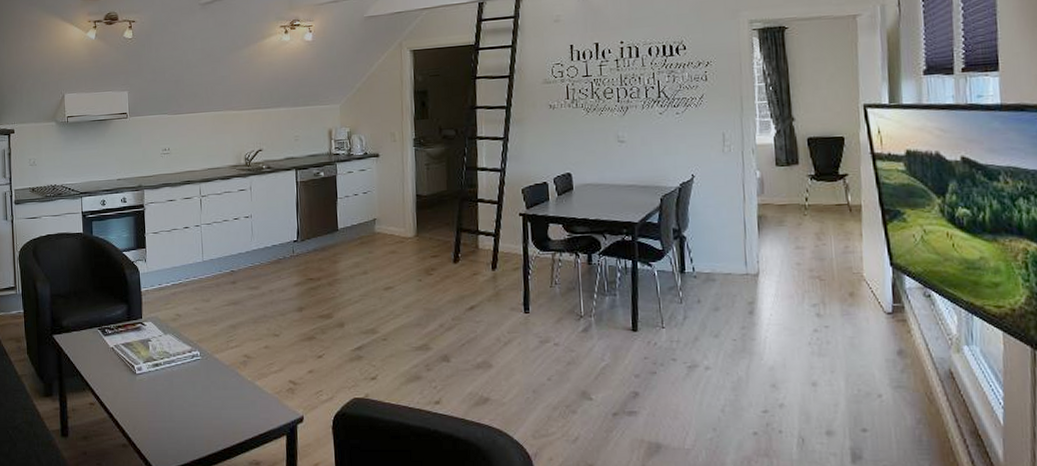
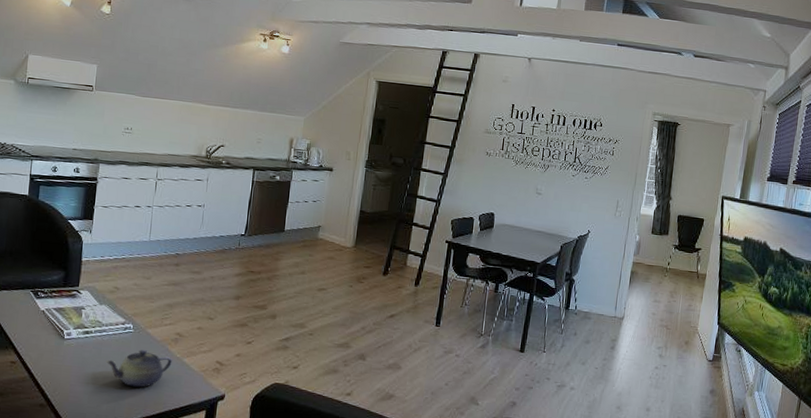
teapot: none [178,377,244,418] -> present [105,350,172,388]

